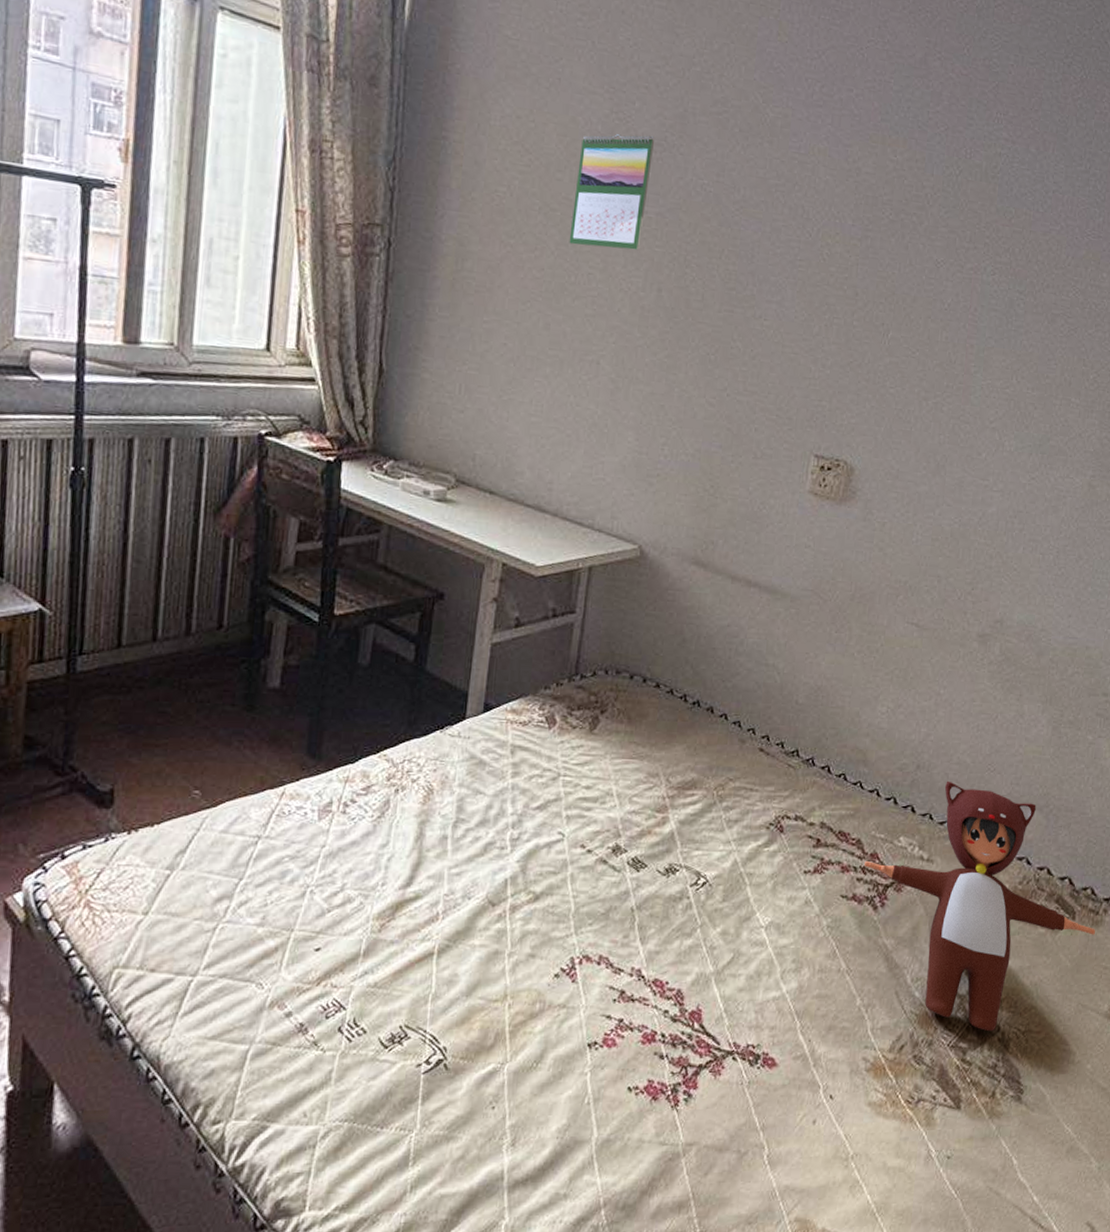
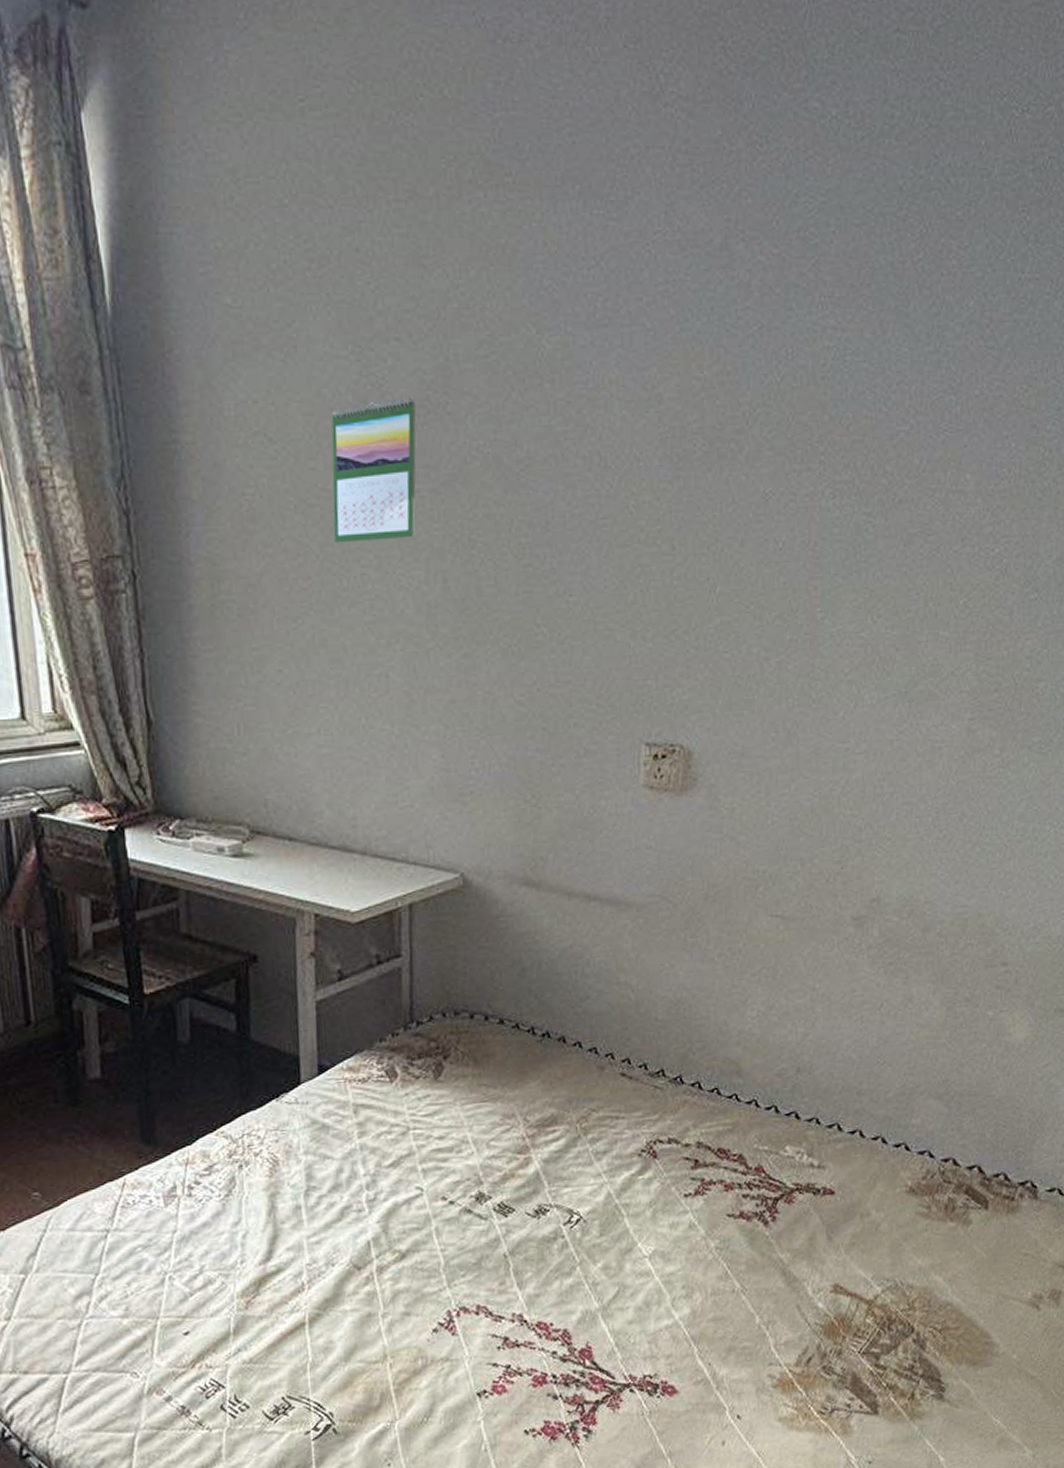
toy figure: present [864,781,1096,1032] -> none [750,1080,1013,1334]

